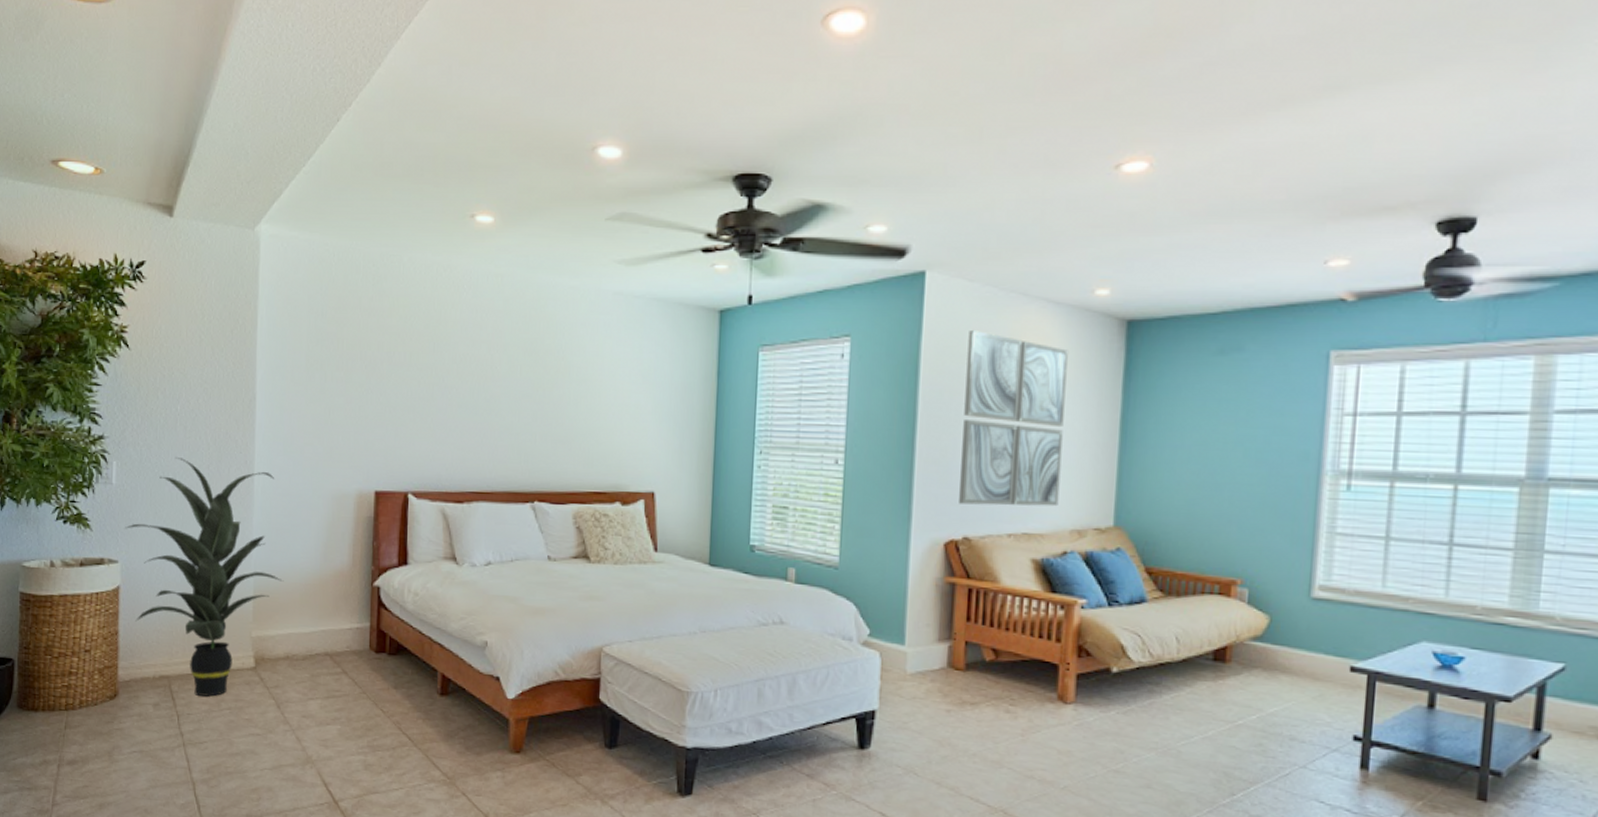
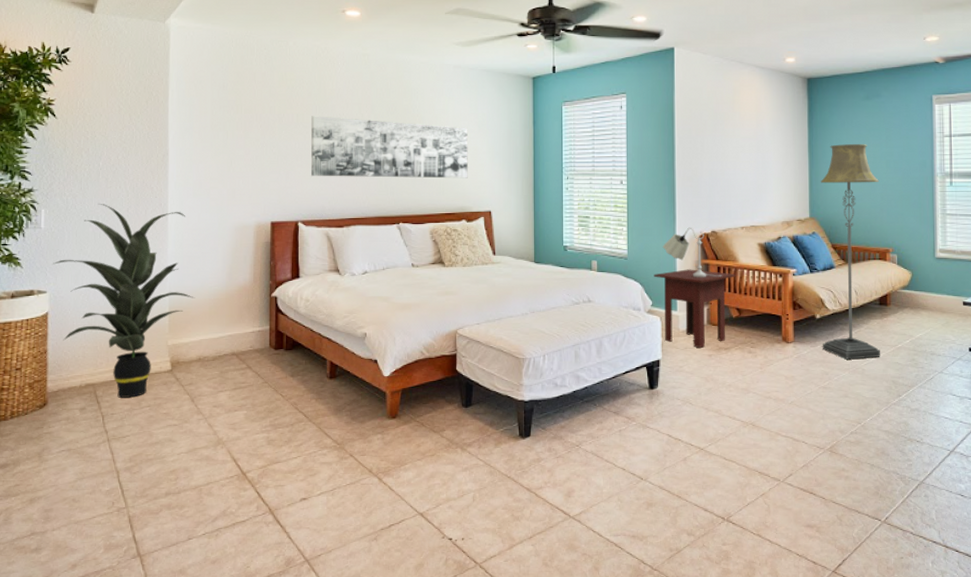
wall art: none [425,355,628,447] -> present [311,116,468,179]
side table: none [874,588,995,699] -> present [654,269,736,348]
table lamp: none [889,530,974,603] -> present [662,227,722,278]
wall art: present [959,330,1068,507] -> none [706,88,773,208]
floor lamp: none [1117,420,1229,737] -> present [820,144,880,360]

